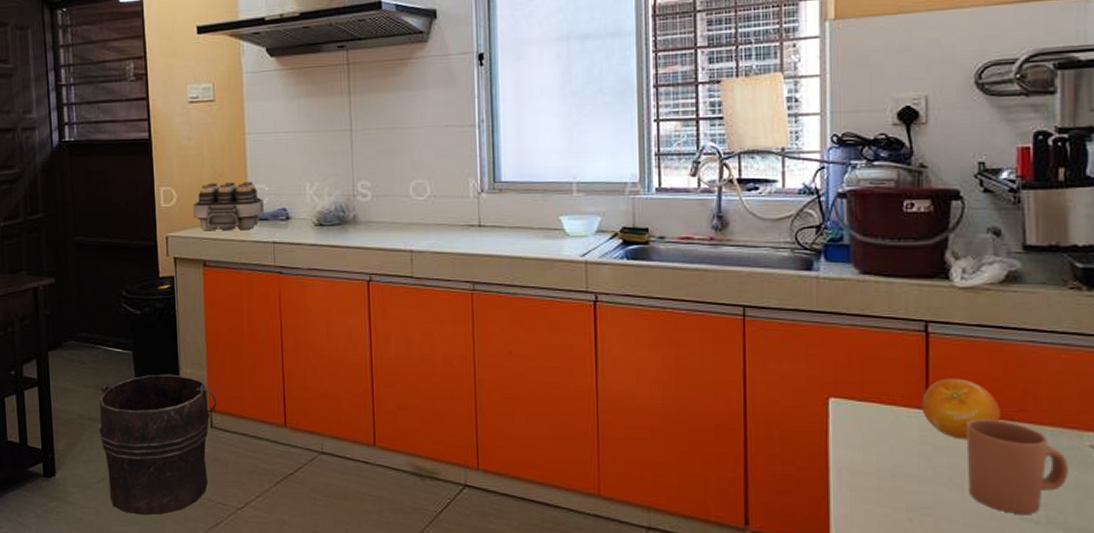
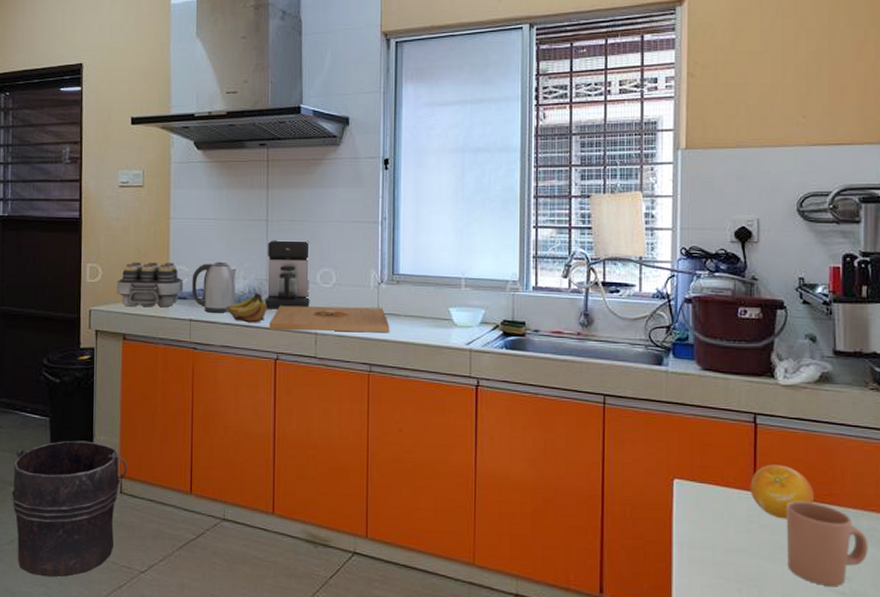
kettle: none [272,177,322,234] -> present [191,261,237,313]
fruit: none [310,210,356,243] -> present [224,293,267,323]
coffee maker: none [353,150,403,227] -> present [264,240,310,309]
platter: none [359,220,494,249] -> present [269,305,390,333]

